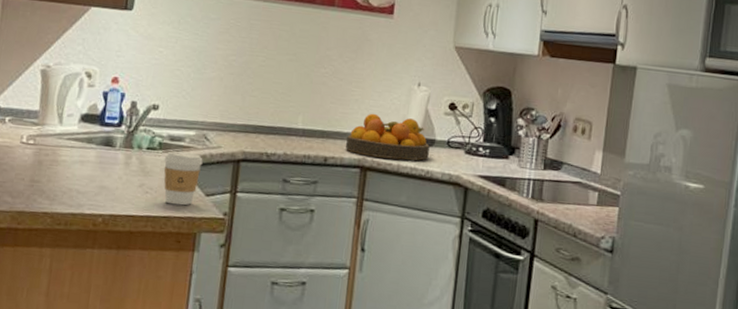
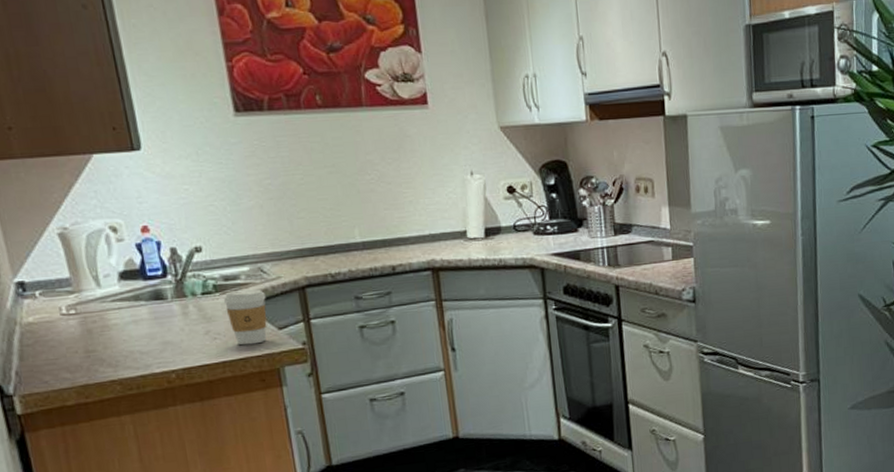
fruit bowl: present [345,113,430,161] -> none [410,210,498,257]

